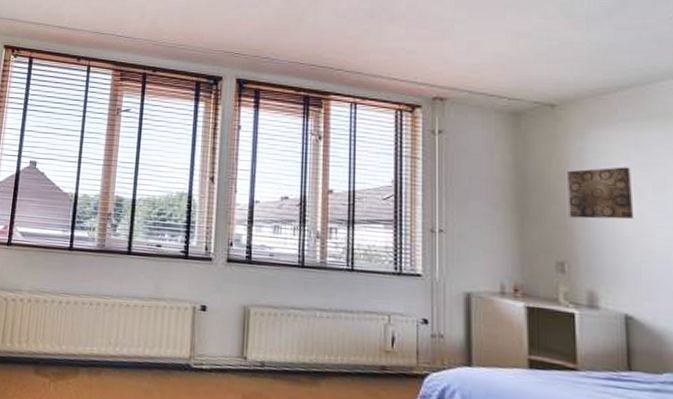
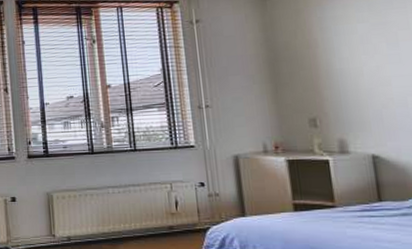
wall art: present [567,167,633,220] -> none [311,28,372,79]

